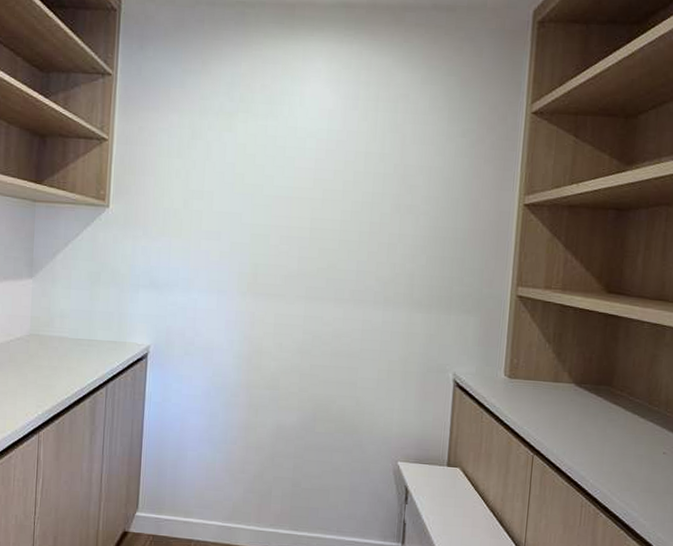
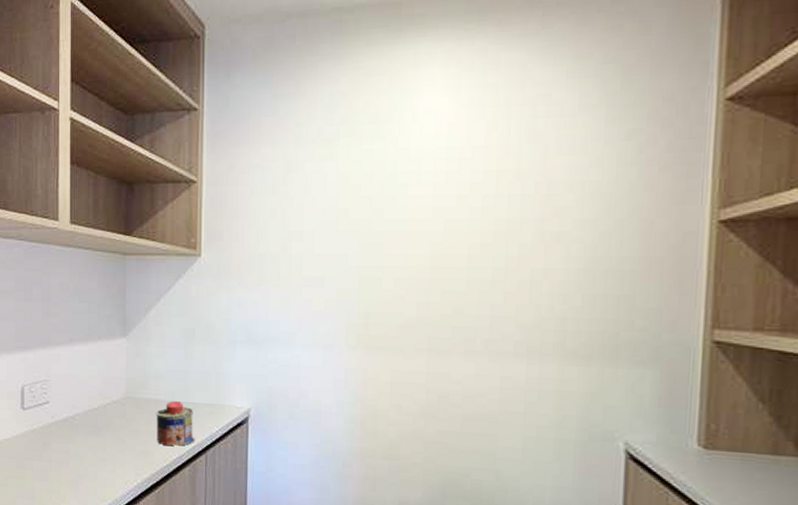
canister: none [59,338,96,380] -> present [156,401,194,446]

